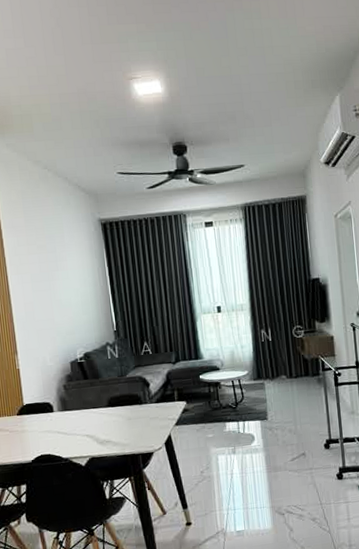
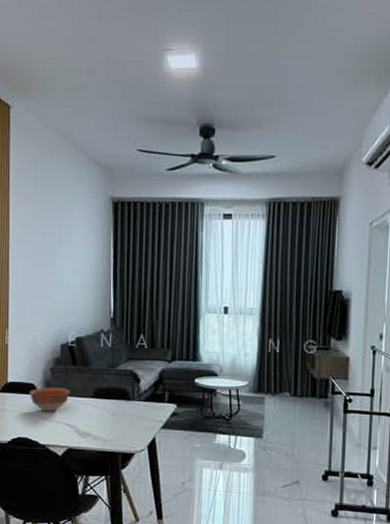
bowl: none [45,402,86,427] -> present [29,388,70,412]

